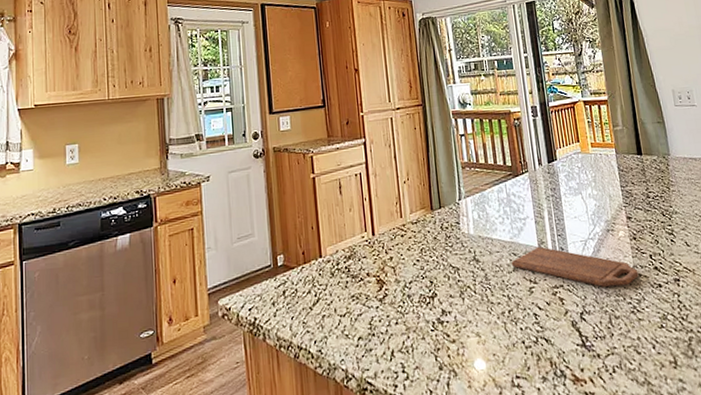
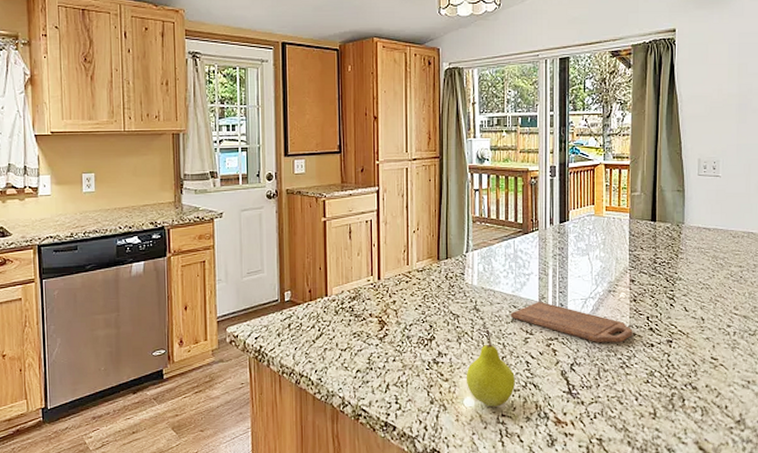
fruit: none [473,281,526,369] -> present [466,329,515,407]

